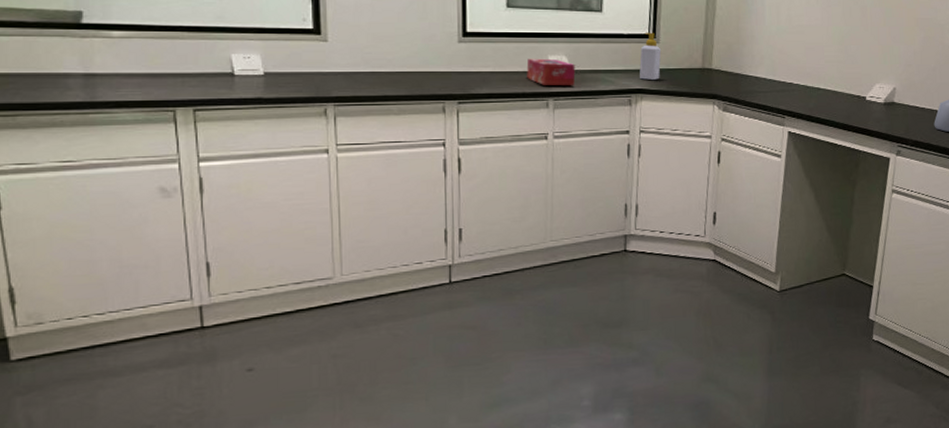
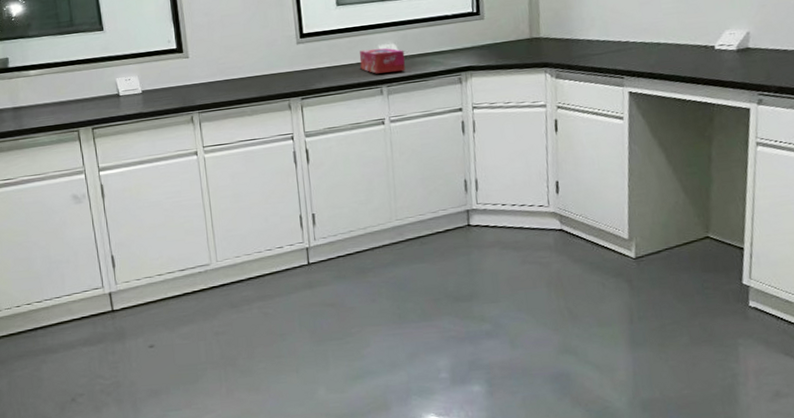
soap bottle: present [639,32,662,80] -> none [465,9,488,57]

